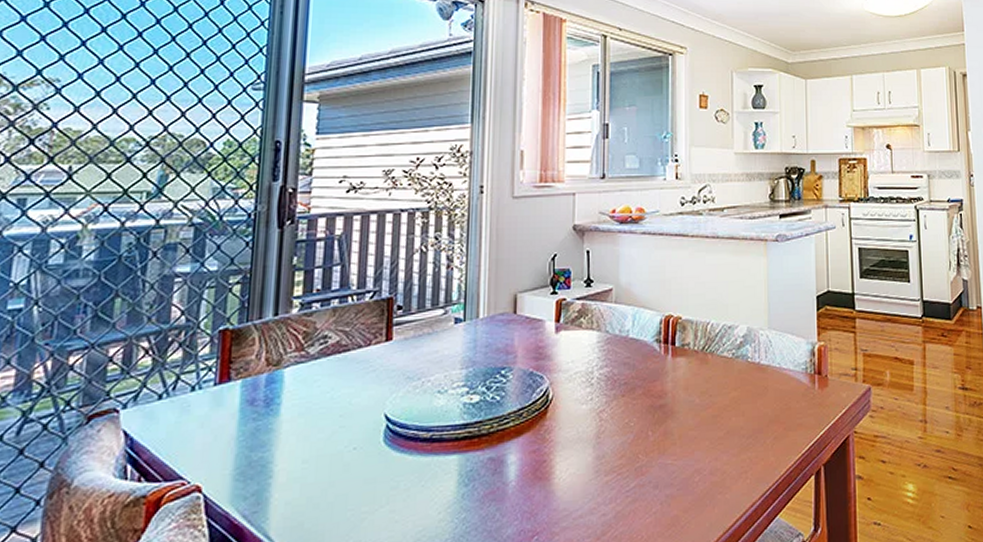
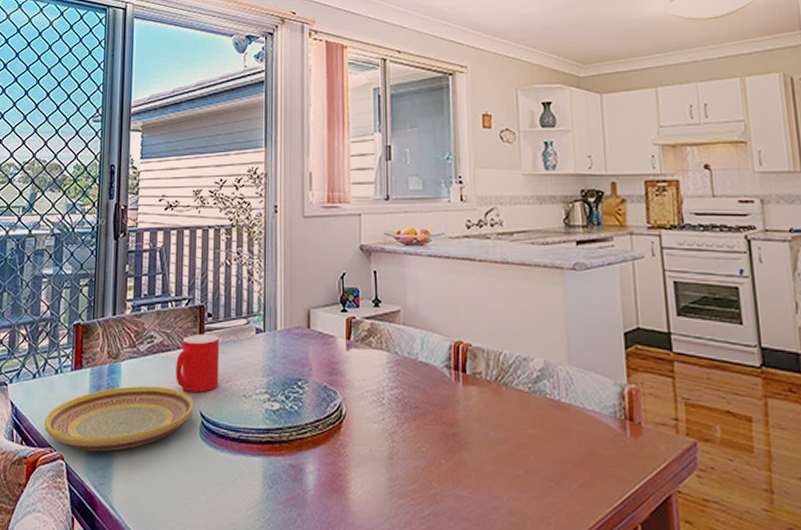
plate: none [173,392,378,478] -> present [44,385,194,452]
cup: none [355,328,411,394] -> present [176,333,220,392]

